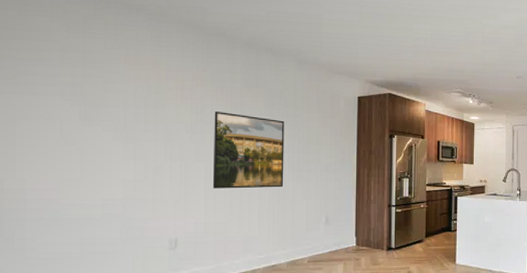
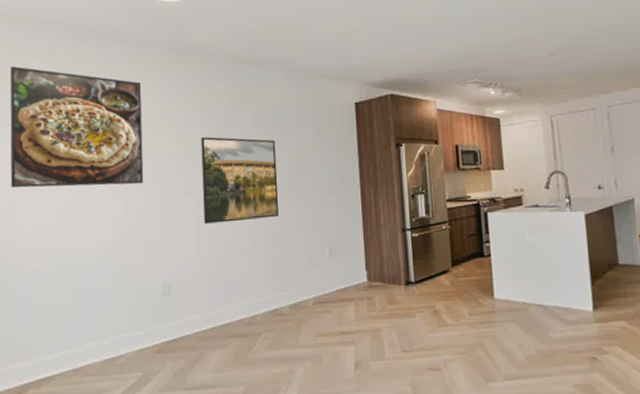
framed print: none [13,21,157,148] -> present [10,66,144,188]

